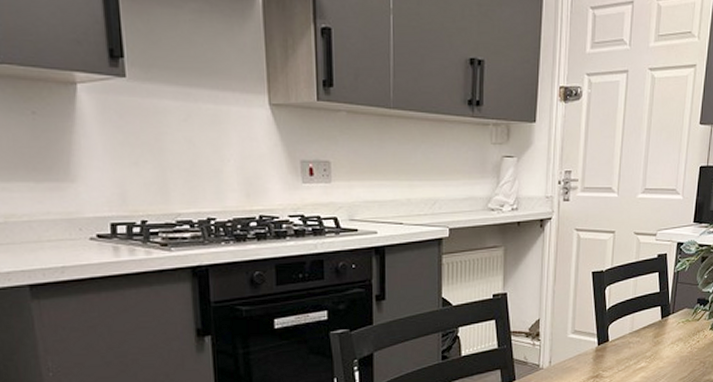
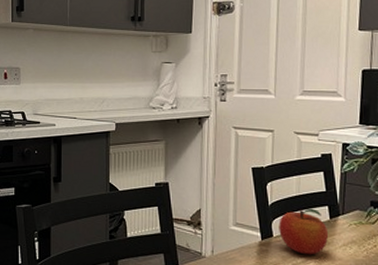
fruit: none [615,309,660,356] -> present [279,208,329,255]

